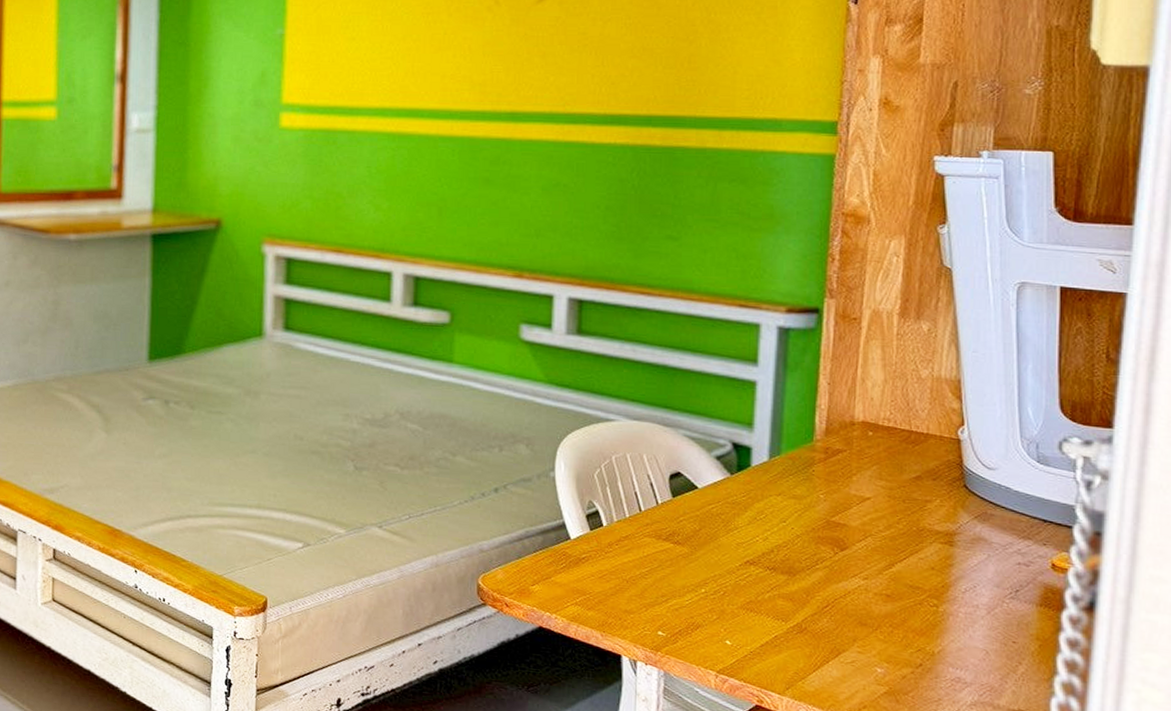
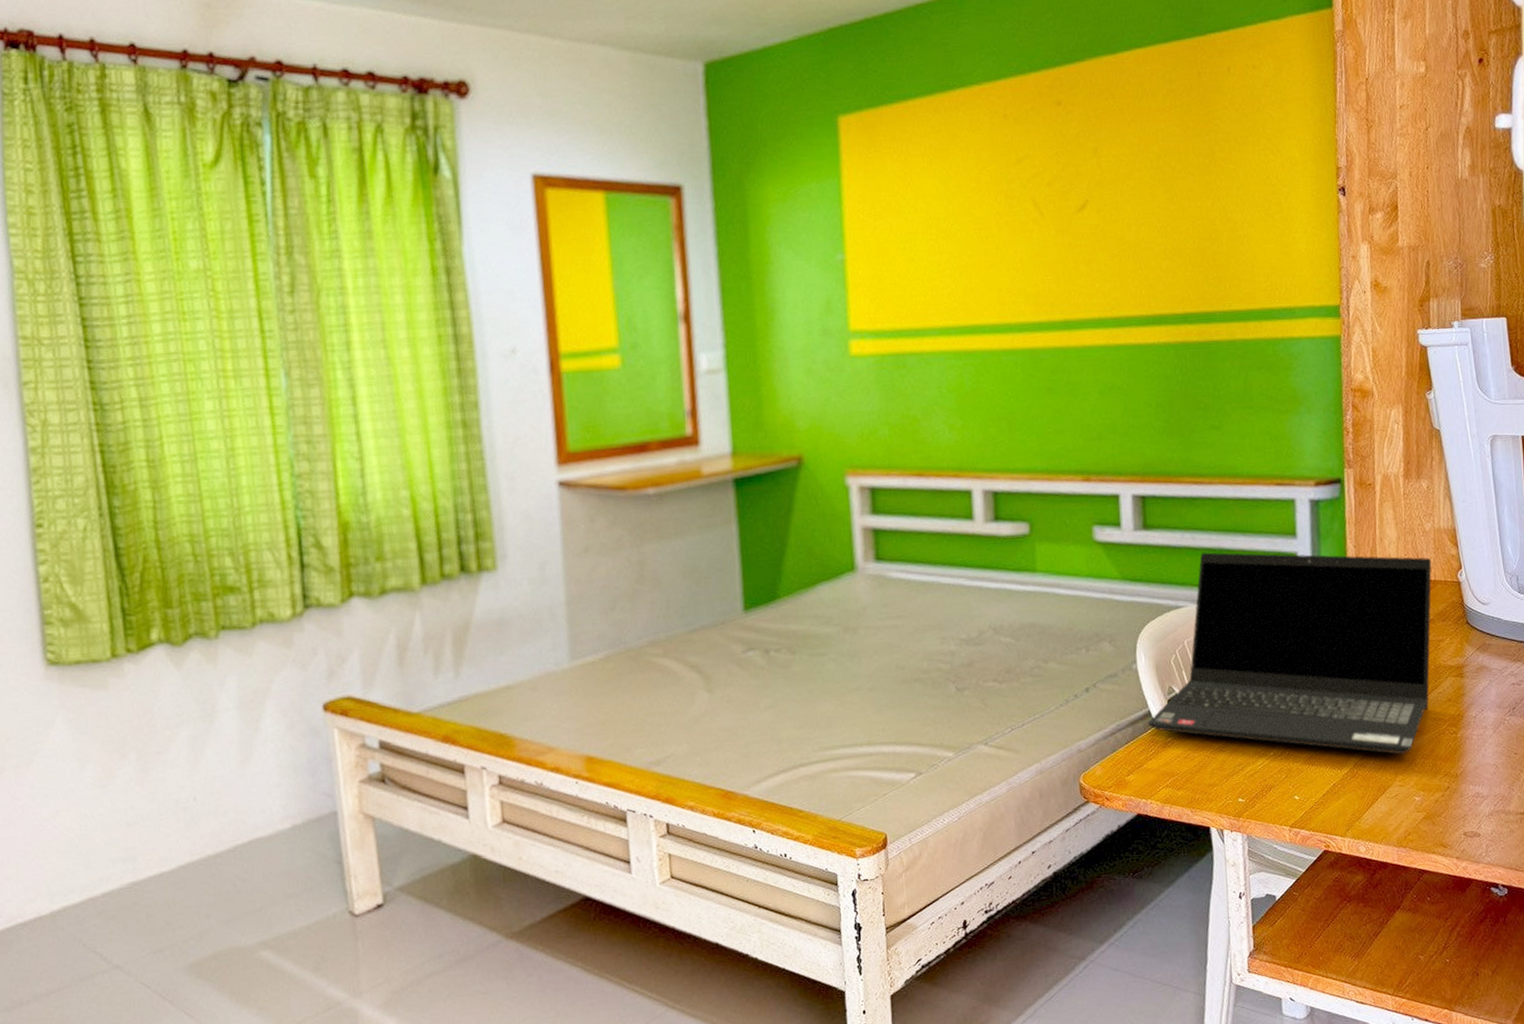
laptop computer: none [561,367,926,619] -> present [1148,552,1432,755]

